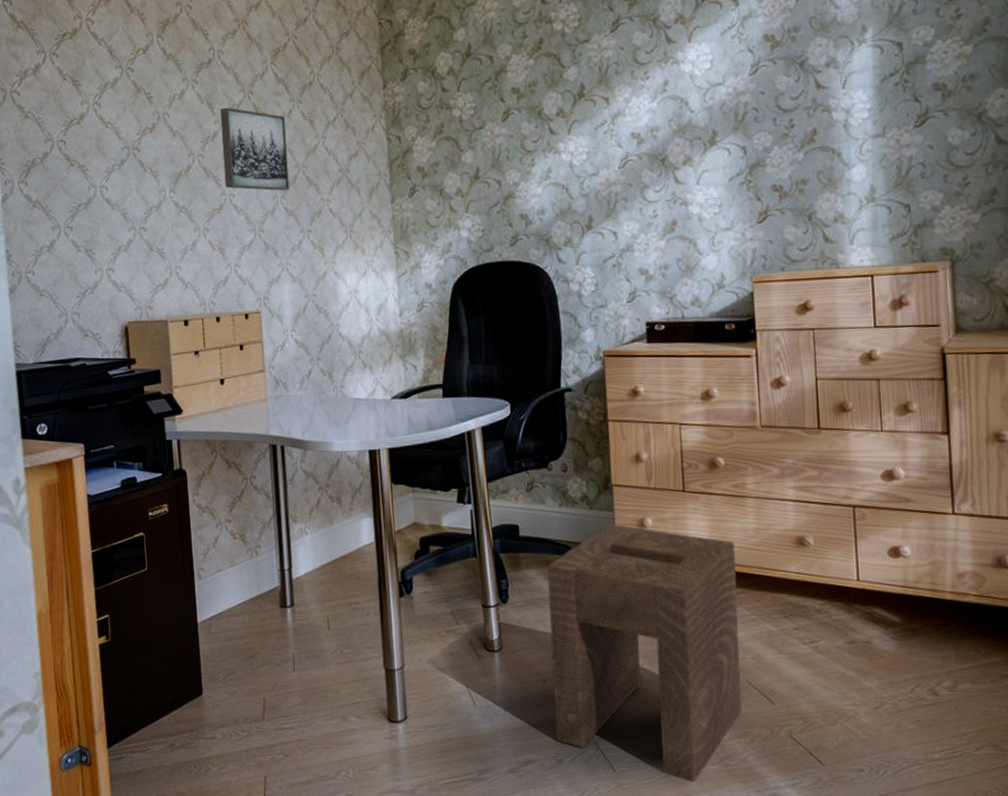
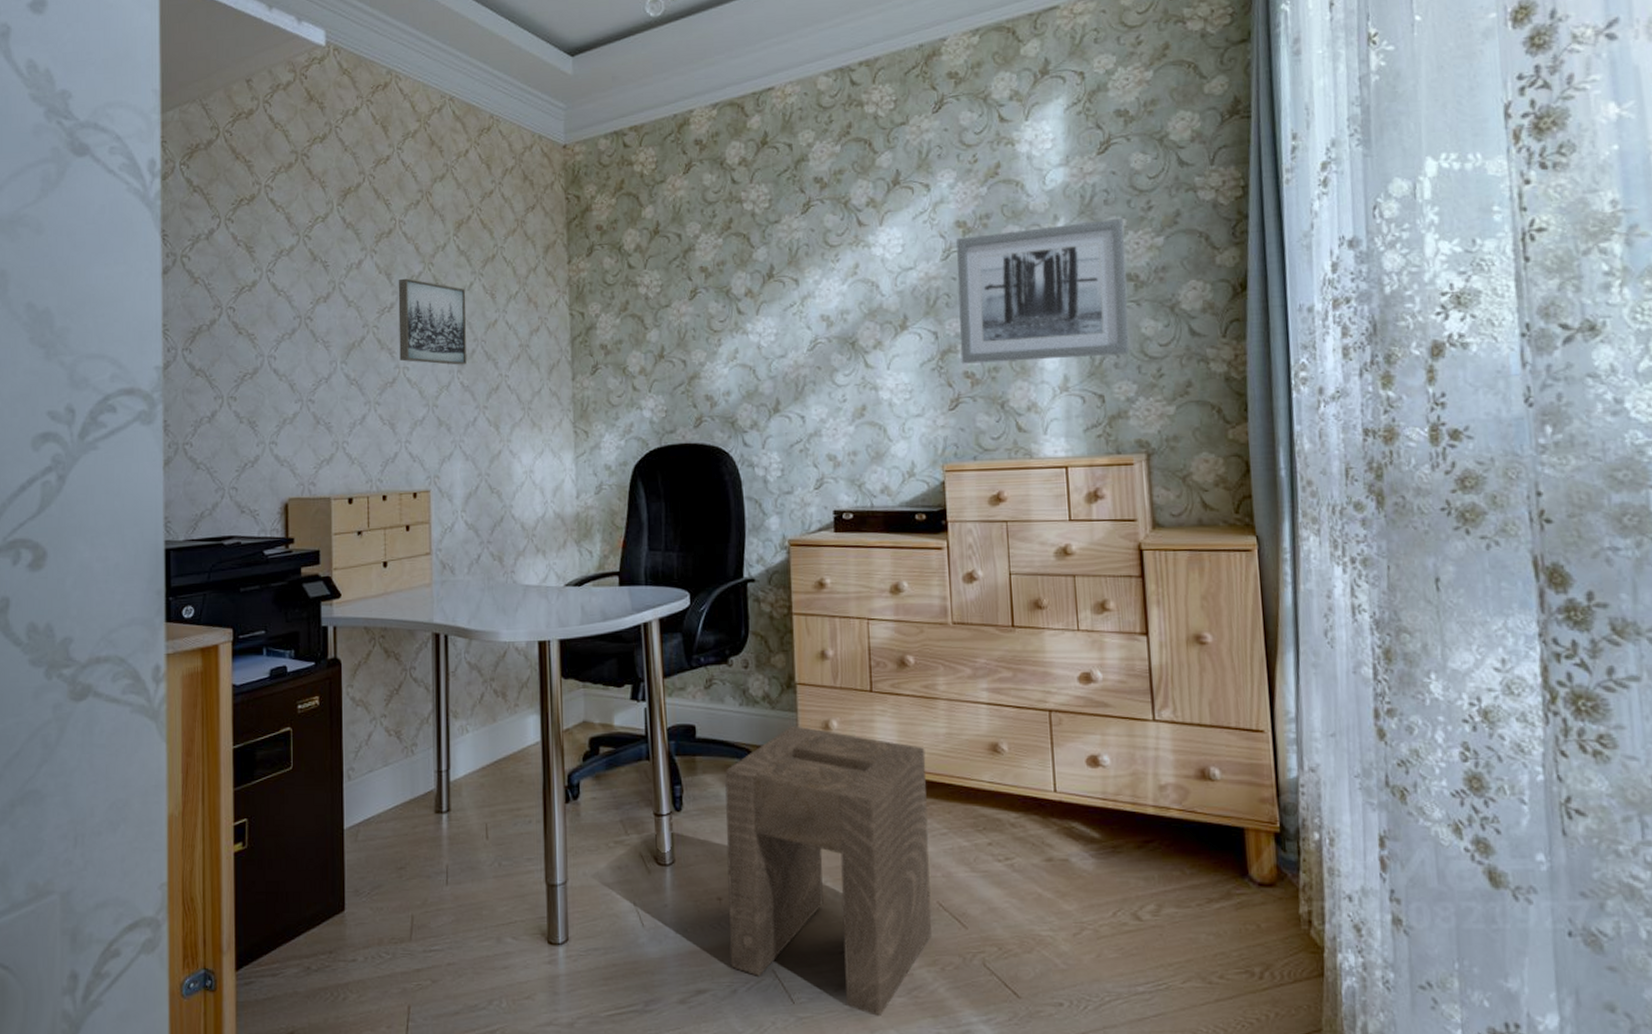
wall art: none [765,27,936,178] -> present [956,217,1130,364]

